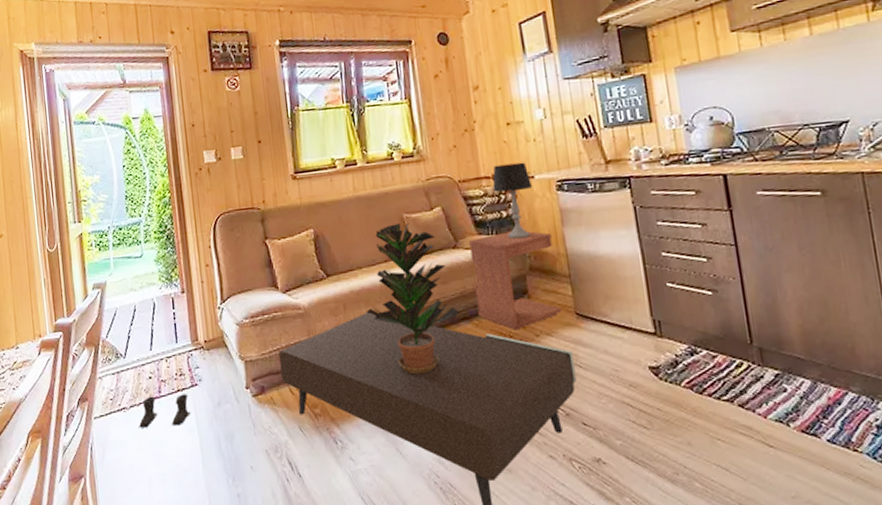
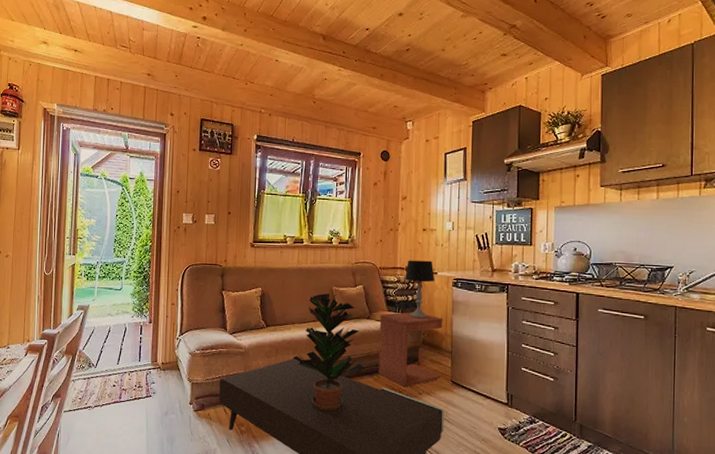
boots: present [138,394,190,428] -> none [99,400,143,426]

